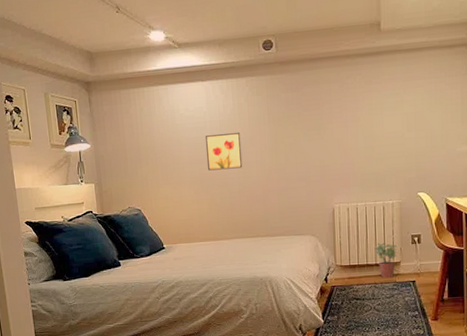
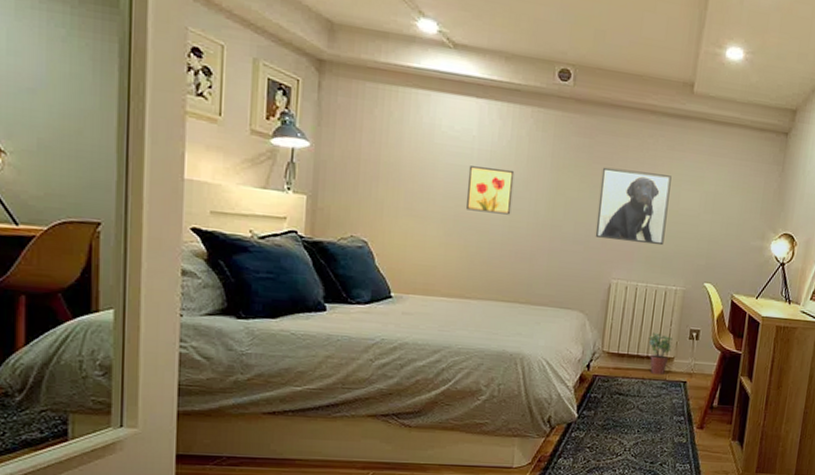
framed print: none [311,107,375,172] -> present [595,167,672,246]

